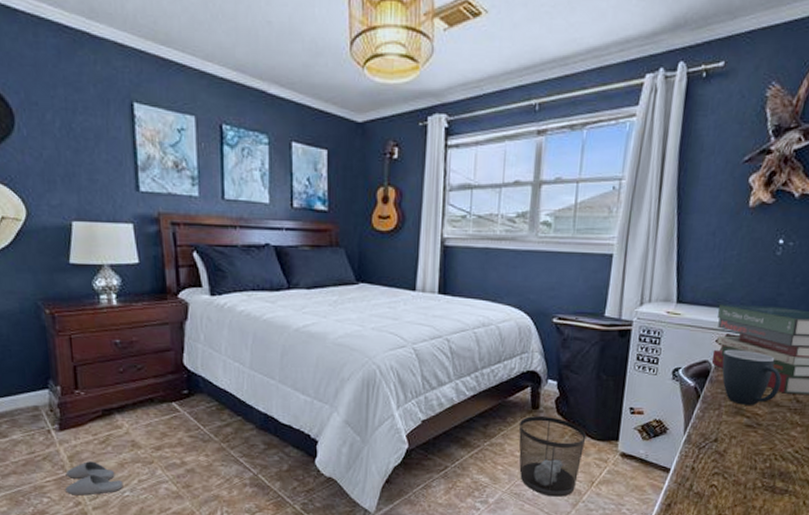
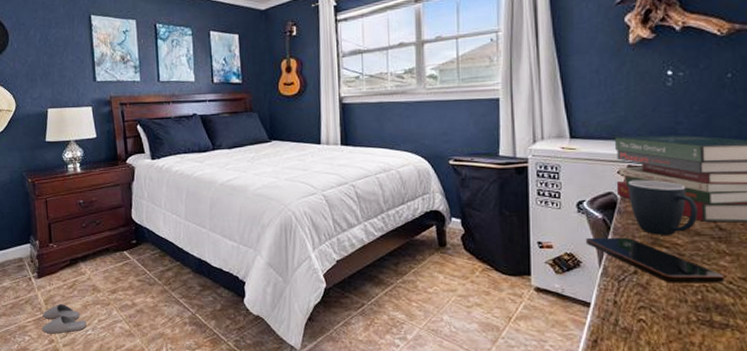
waste bin: present [518,415,587,497] -> none [428,252,497,333]
phone: none [674,405,793,452] -> present [585,237,725,283]

